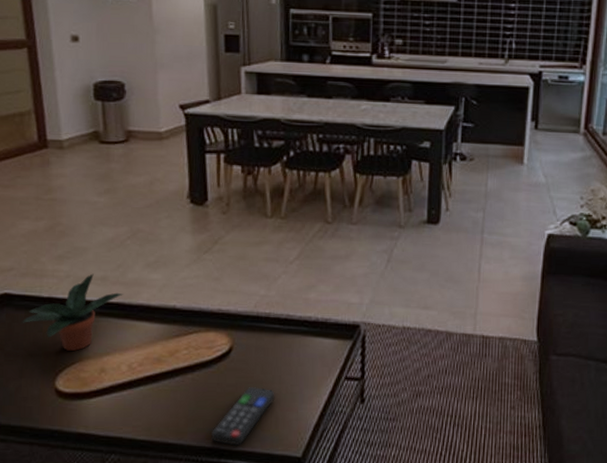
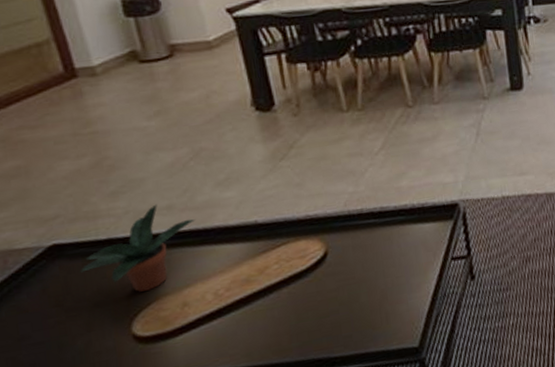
remote control: present [210,386,275,446] -> none [318,286,382,353]

